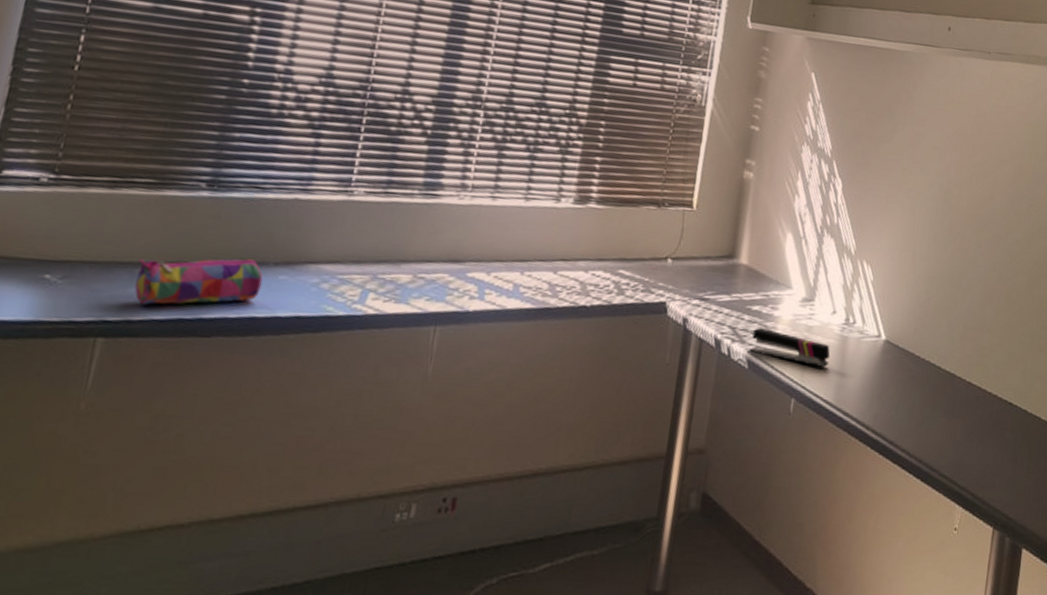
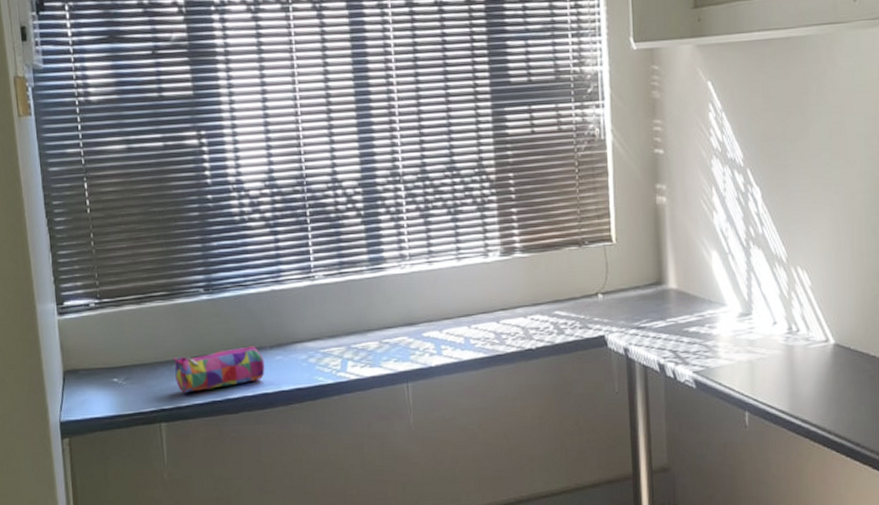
stapler: present [749,328,831,368] -> none [694,348,779,380]

